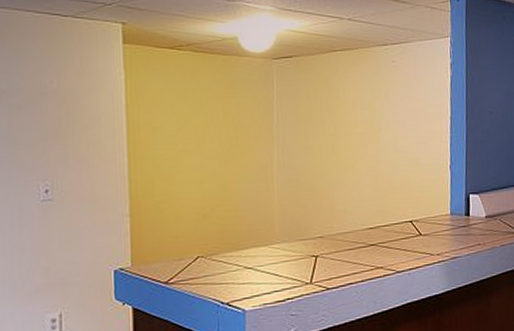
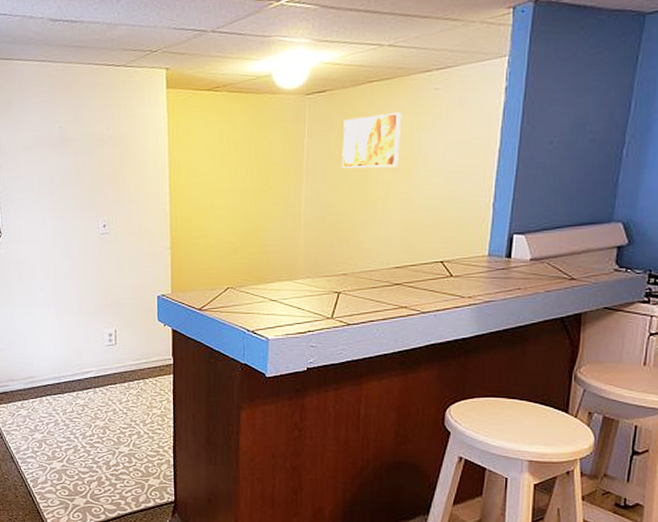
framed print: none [311,80,365,132] -> present [342,112,402,169]

